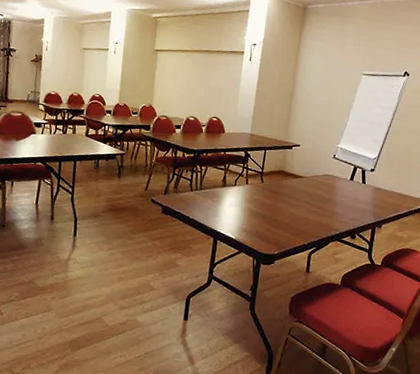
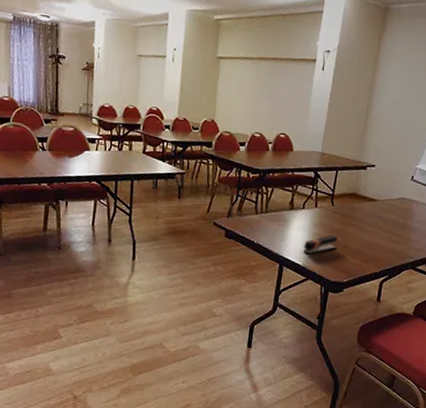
stapler: none [236,209,268,229] -> present [303,235,338,255]

